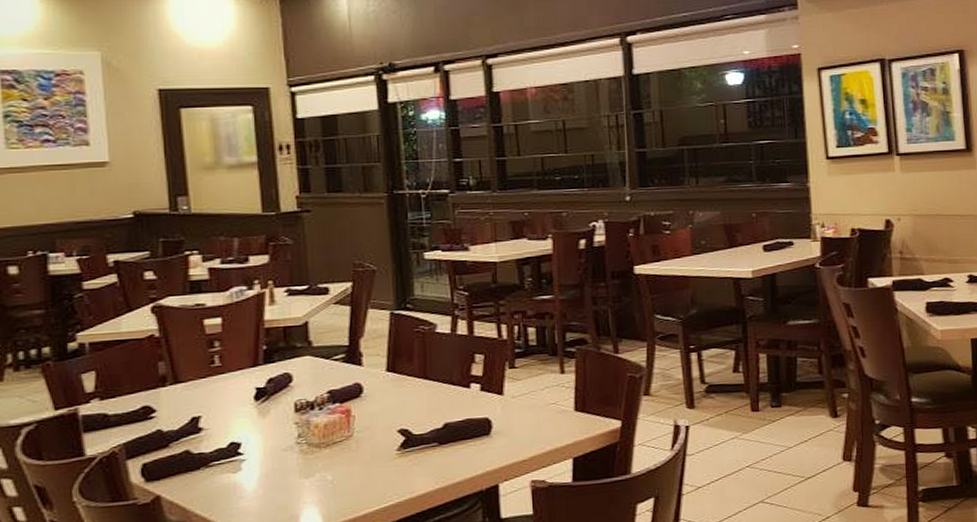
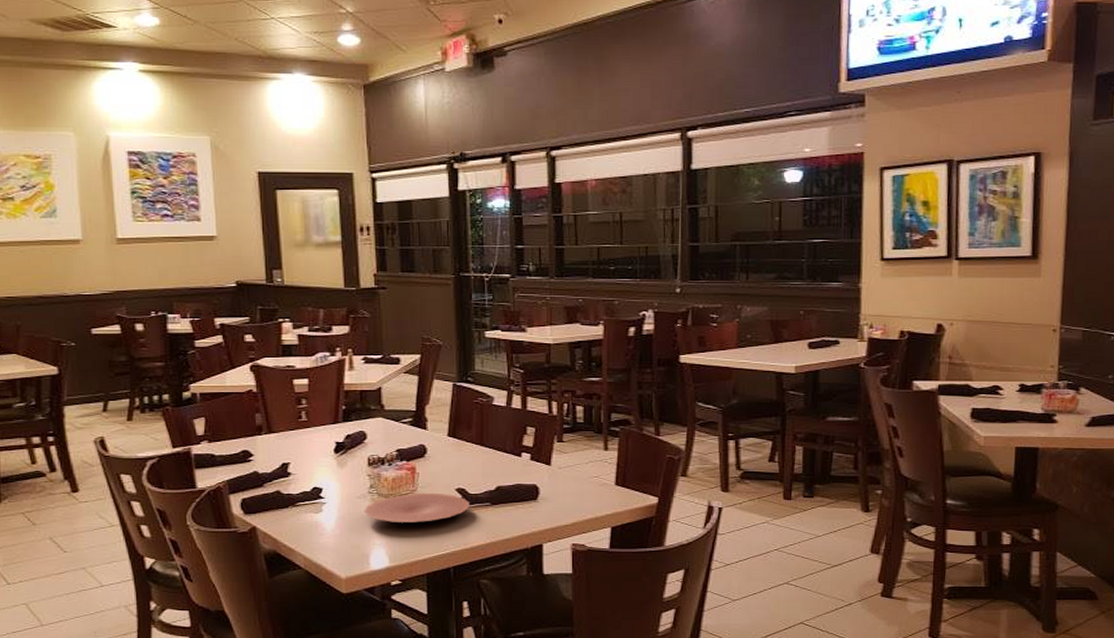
plate: none [291,437,414,476] -> present [364,494,469,522]

